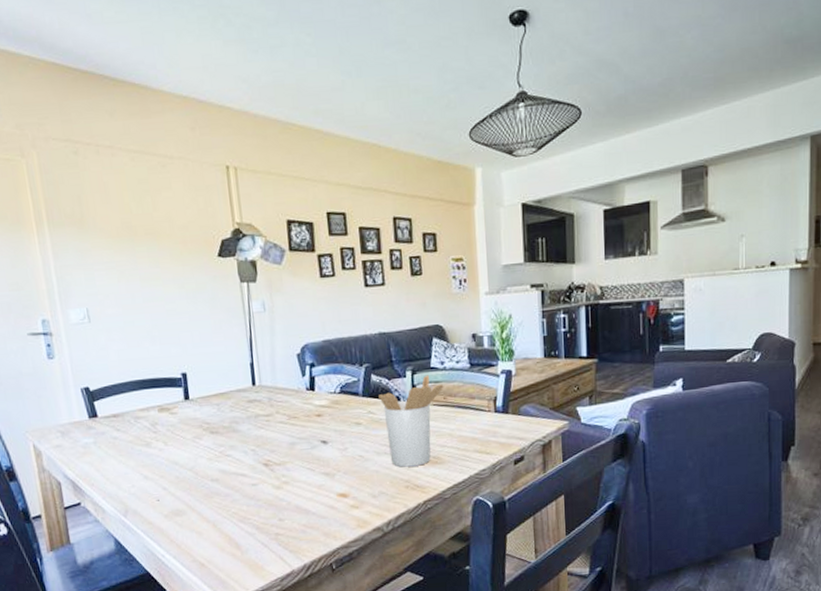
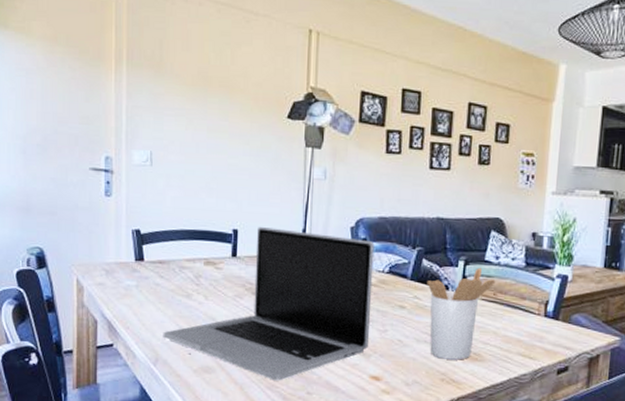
laptop: none [128,364,331,513] -> present [163,226,375,381]

